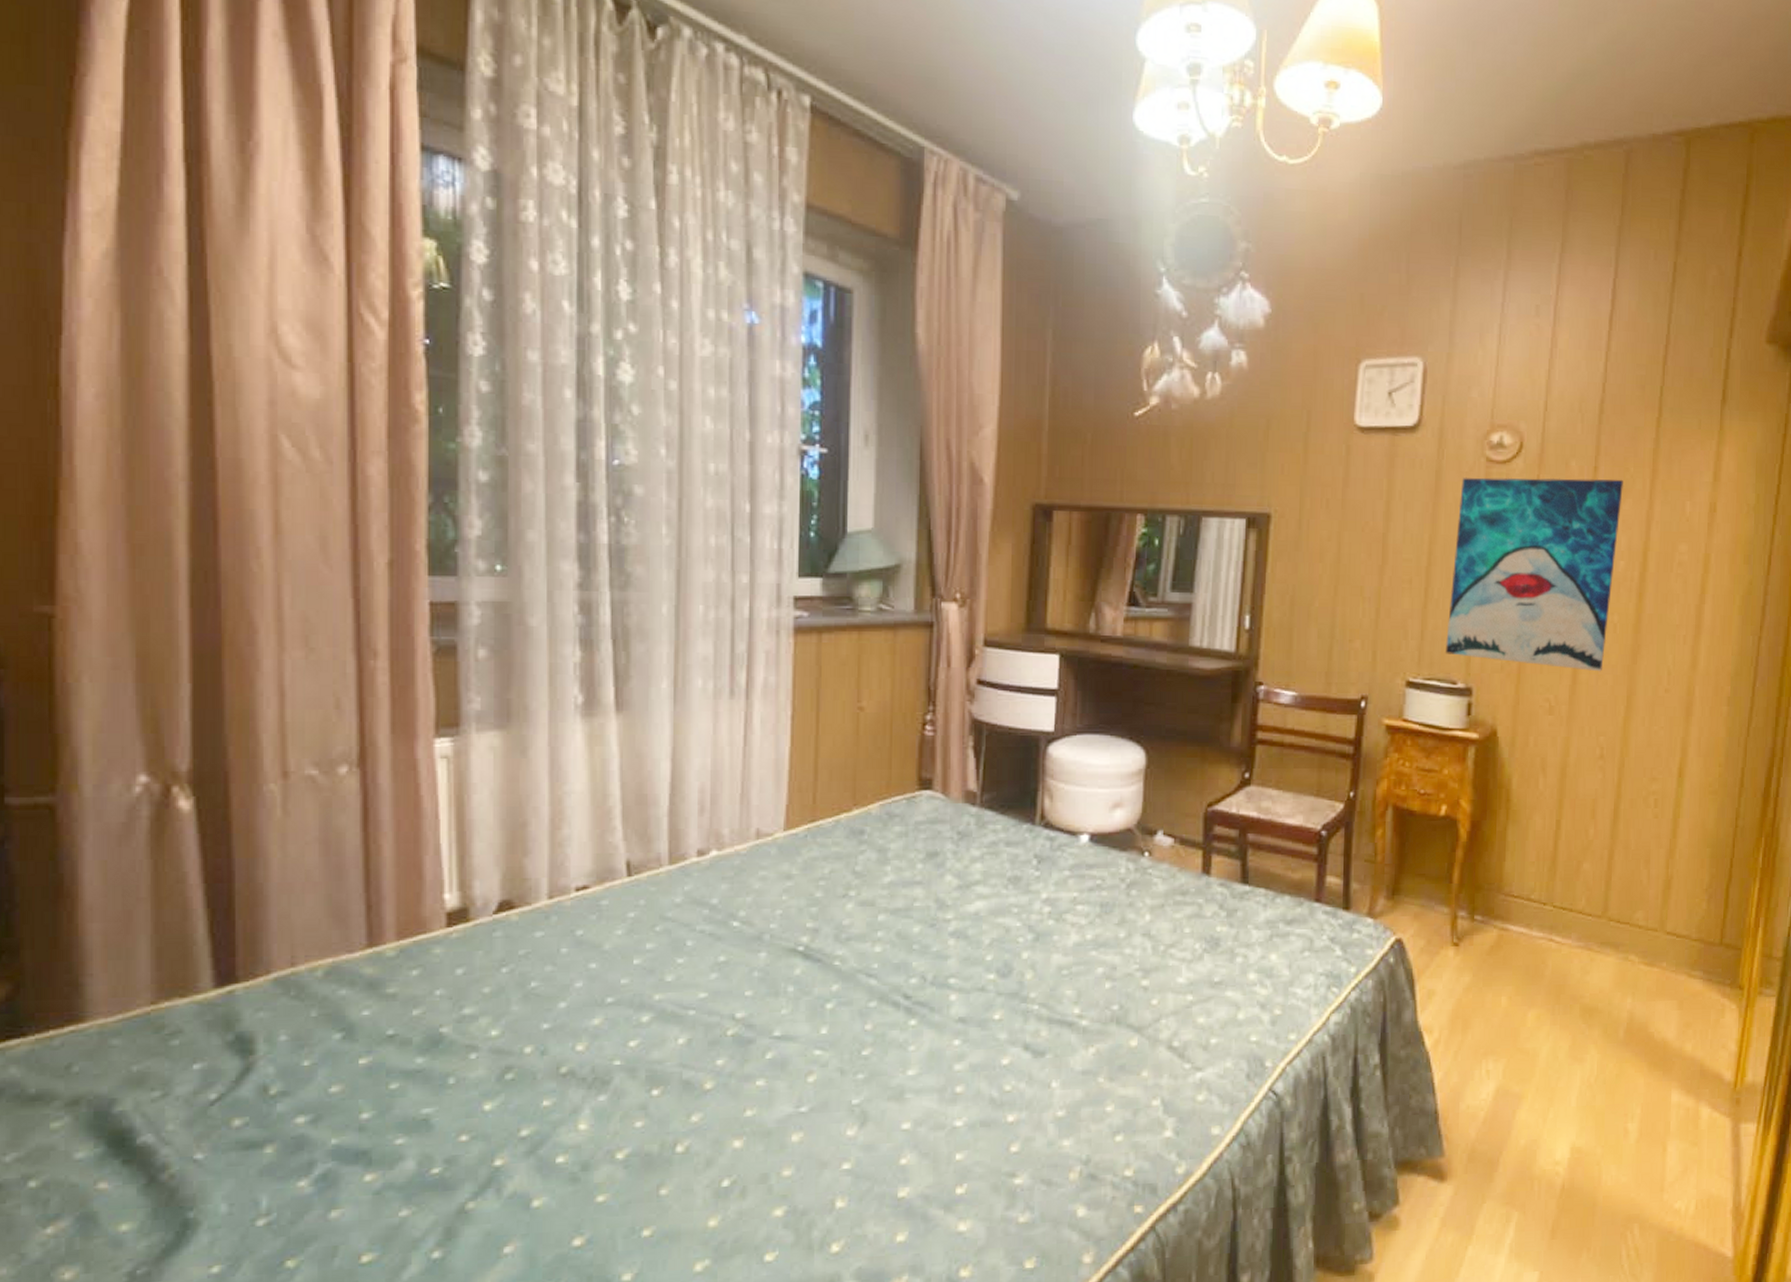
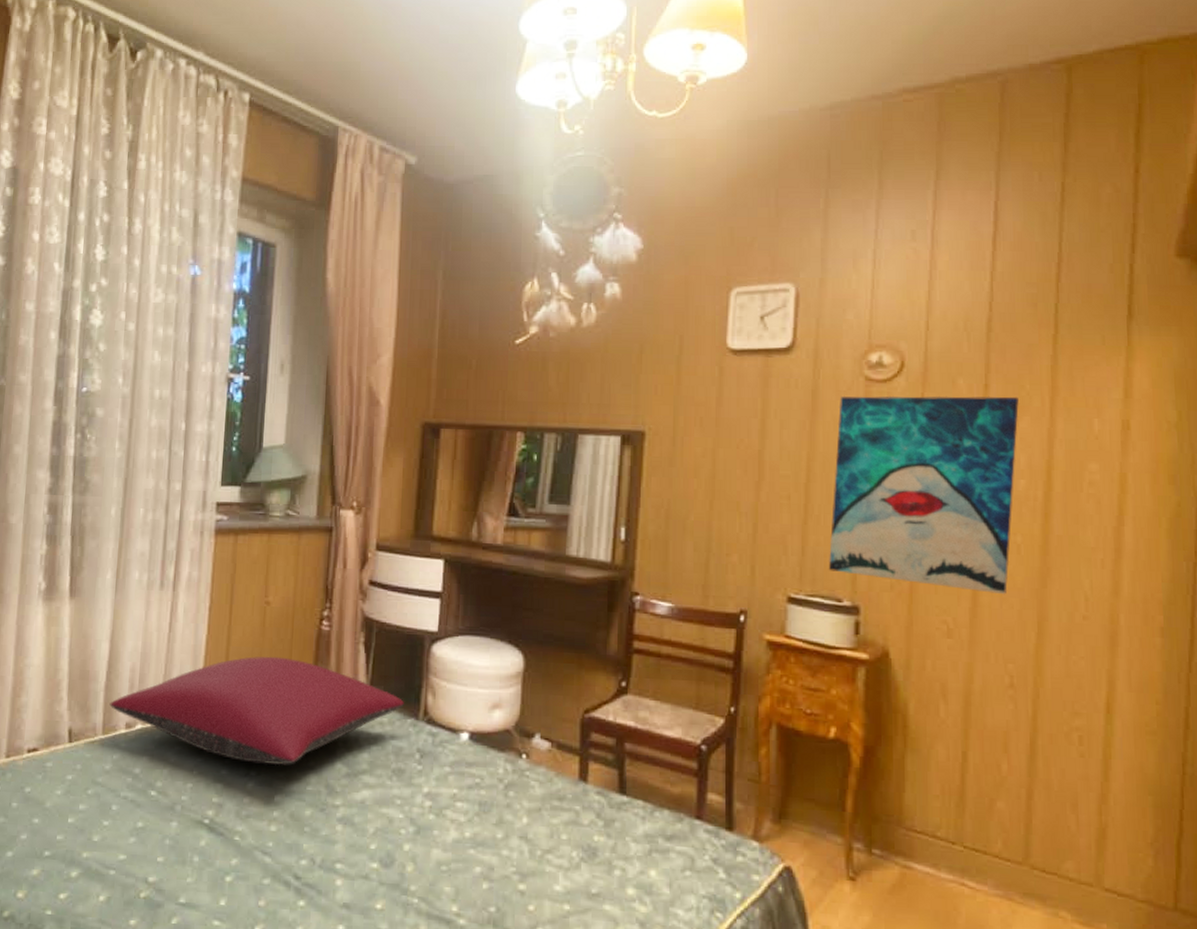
pillow: none [675,767,1020,884] -> present [109,656,405,766]

